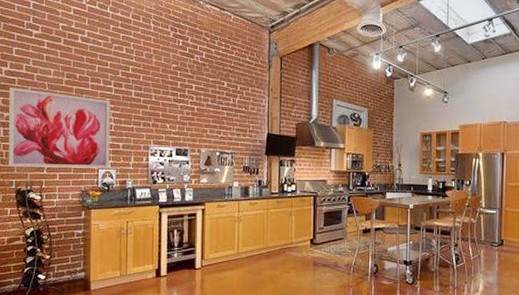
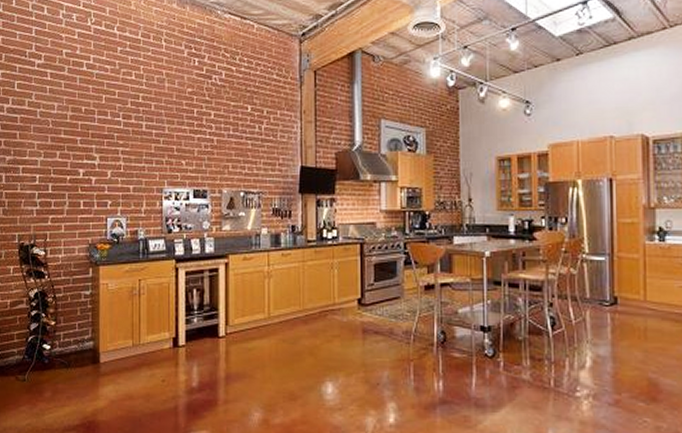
wall art: present [8,87,110,169] -> none [10,126,119,218]

